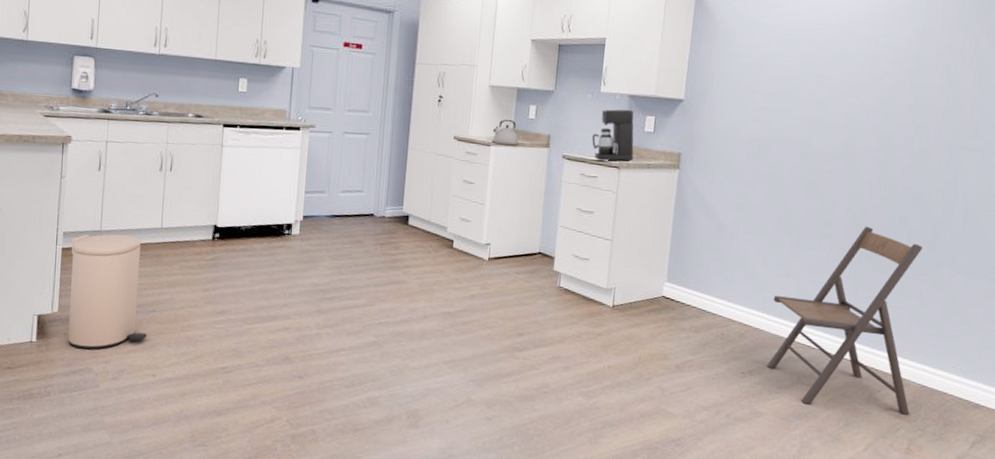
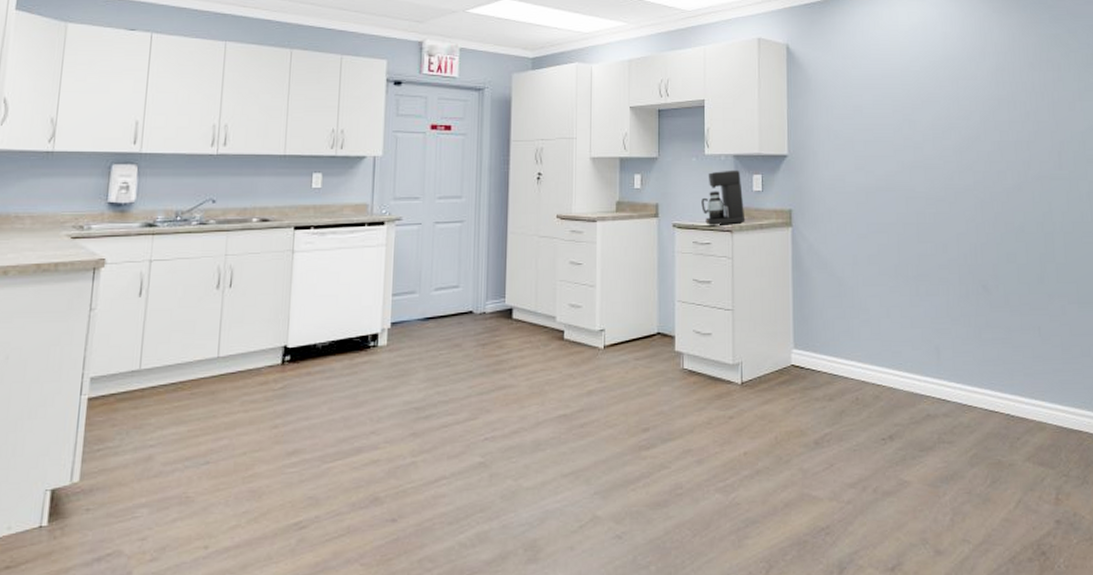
pedal bin: present [68,234,147,350] -> none [92,371,198,527]
kettle: present [492,119,519,146] -> none [597,191,626,219]
folding chair: present [767,226,923,415] -> none [902,265,1051,465]

